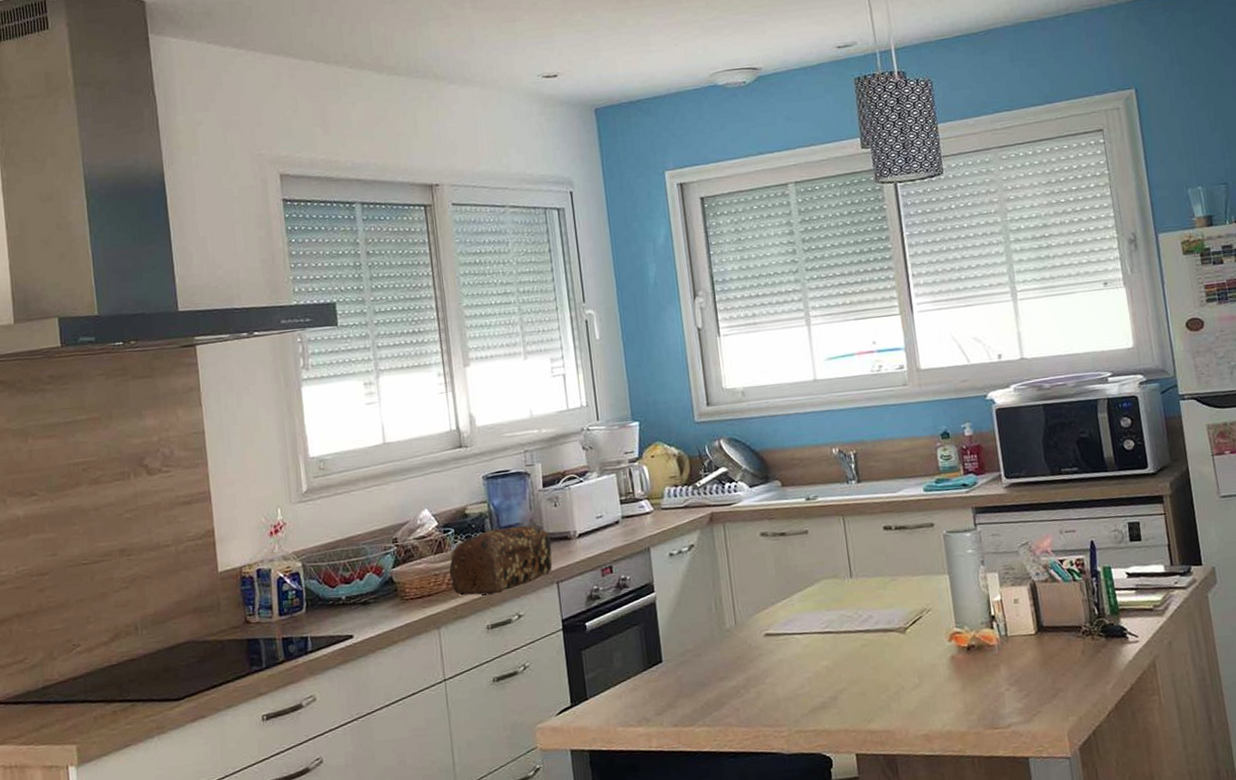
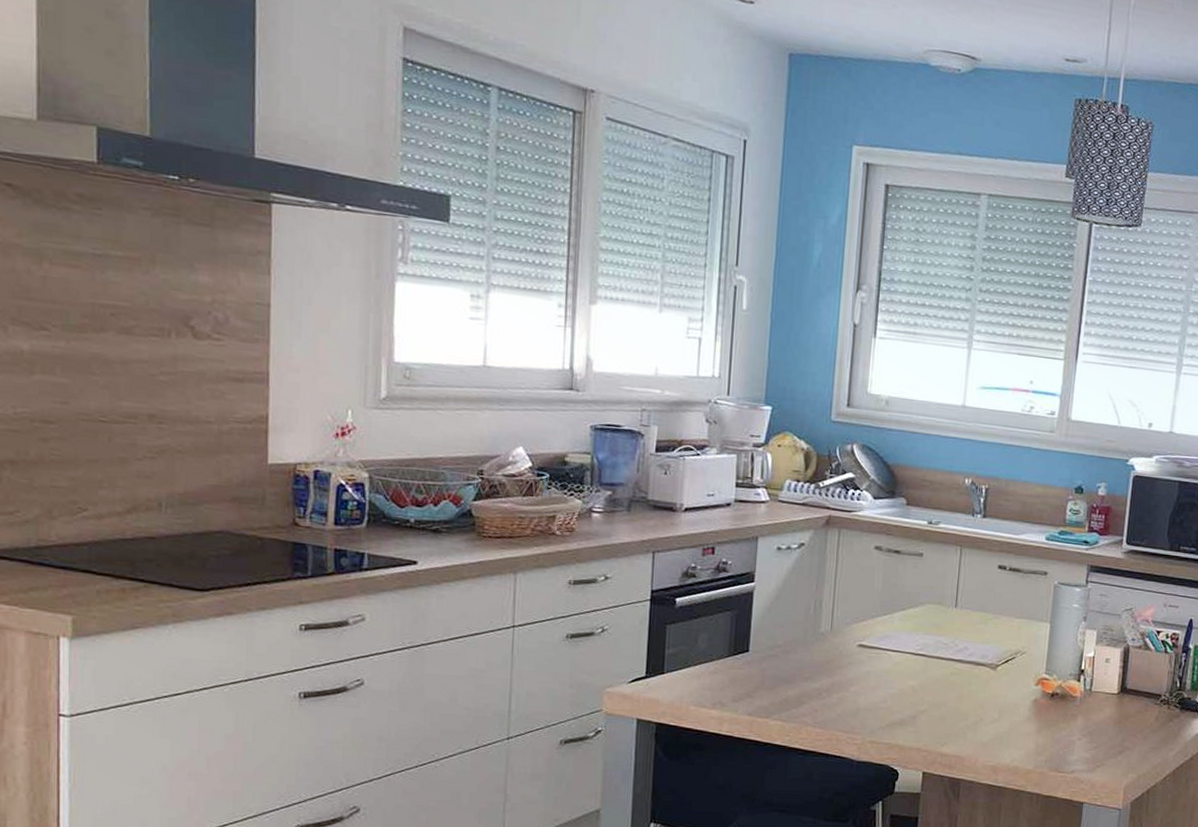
bread loaf: present [449,525,553,596] -> none [536,483,654,551]

